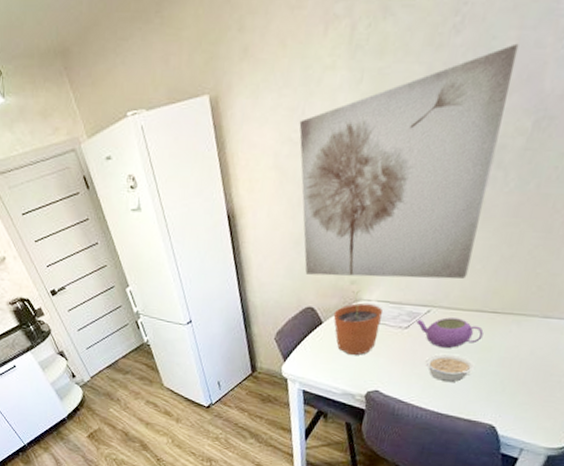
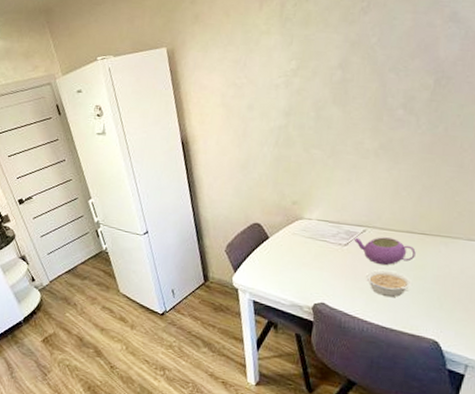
wall art: present [299,43,519,280] -> none [242,23,415,204]
plant pot: present [333,290,382,355] -> none [278,210,322,269]

